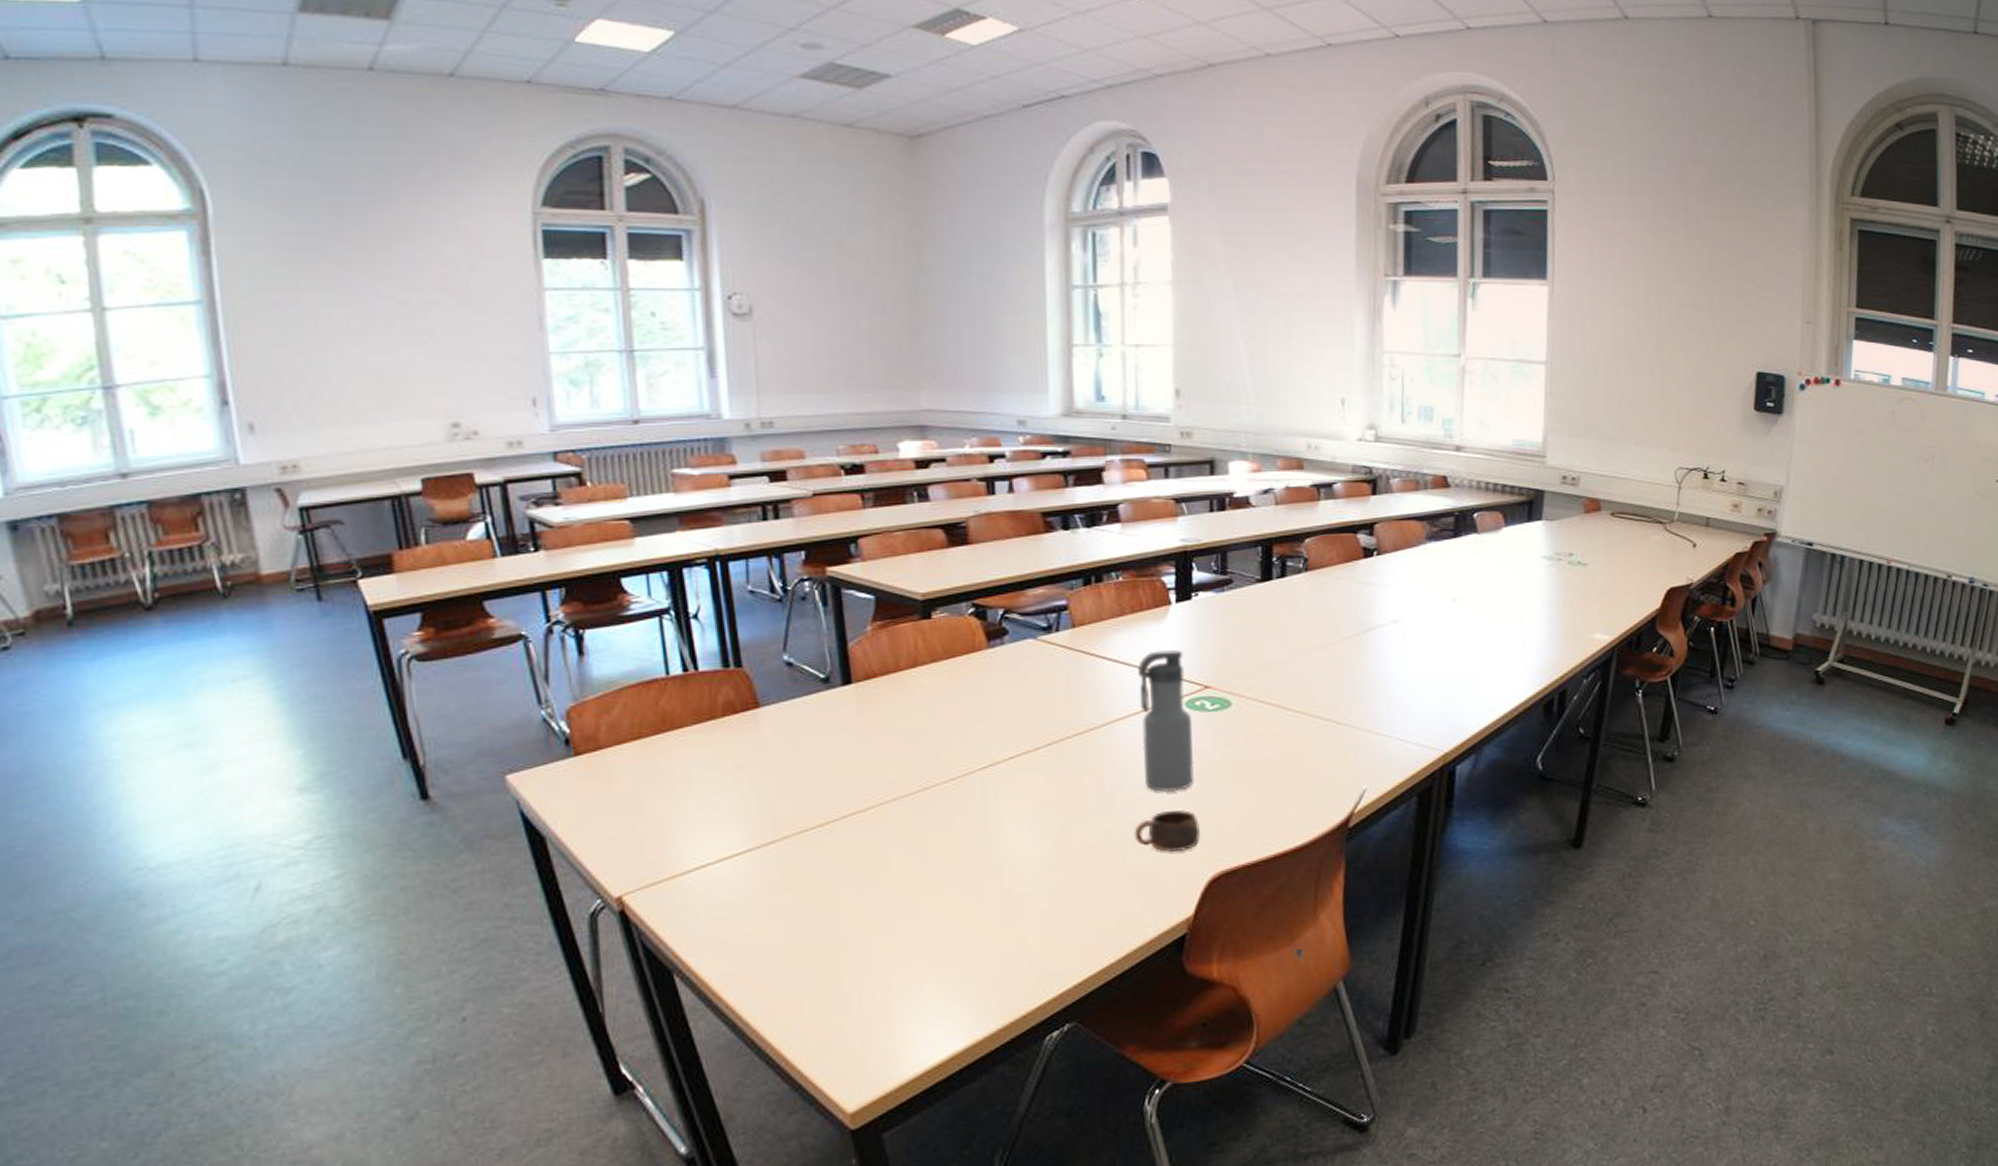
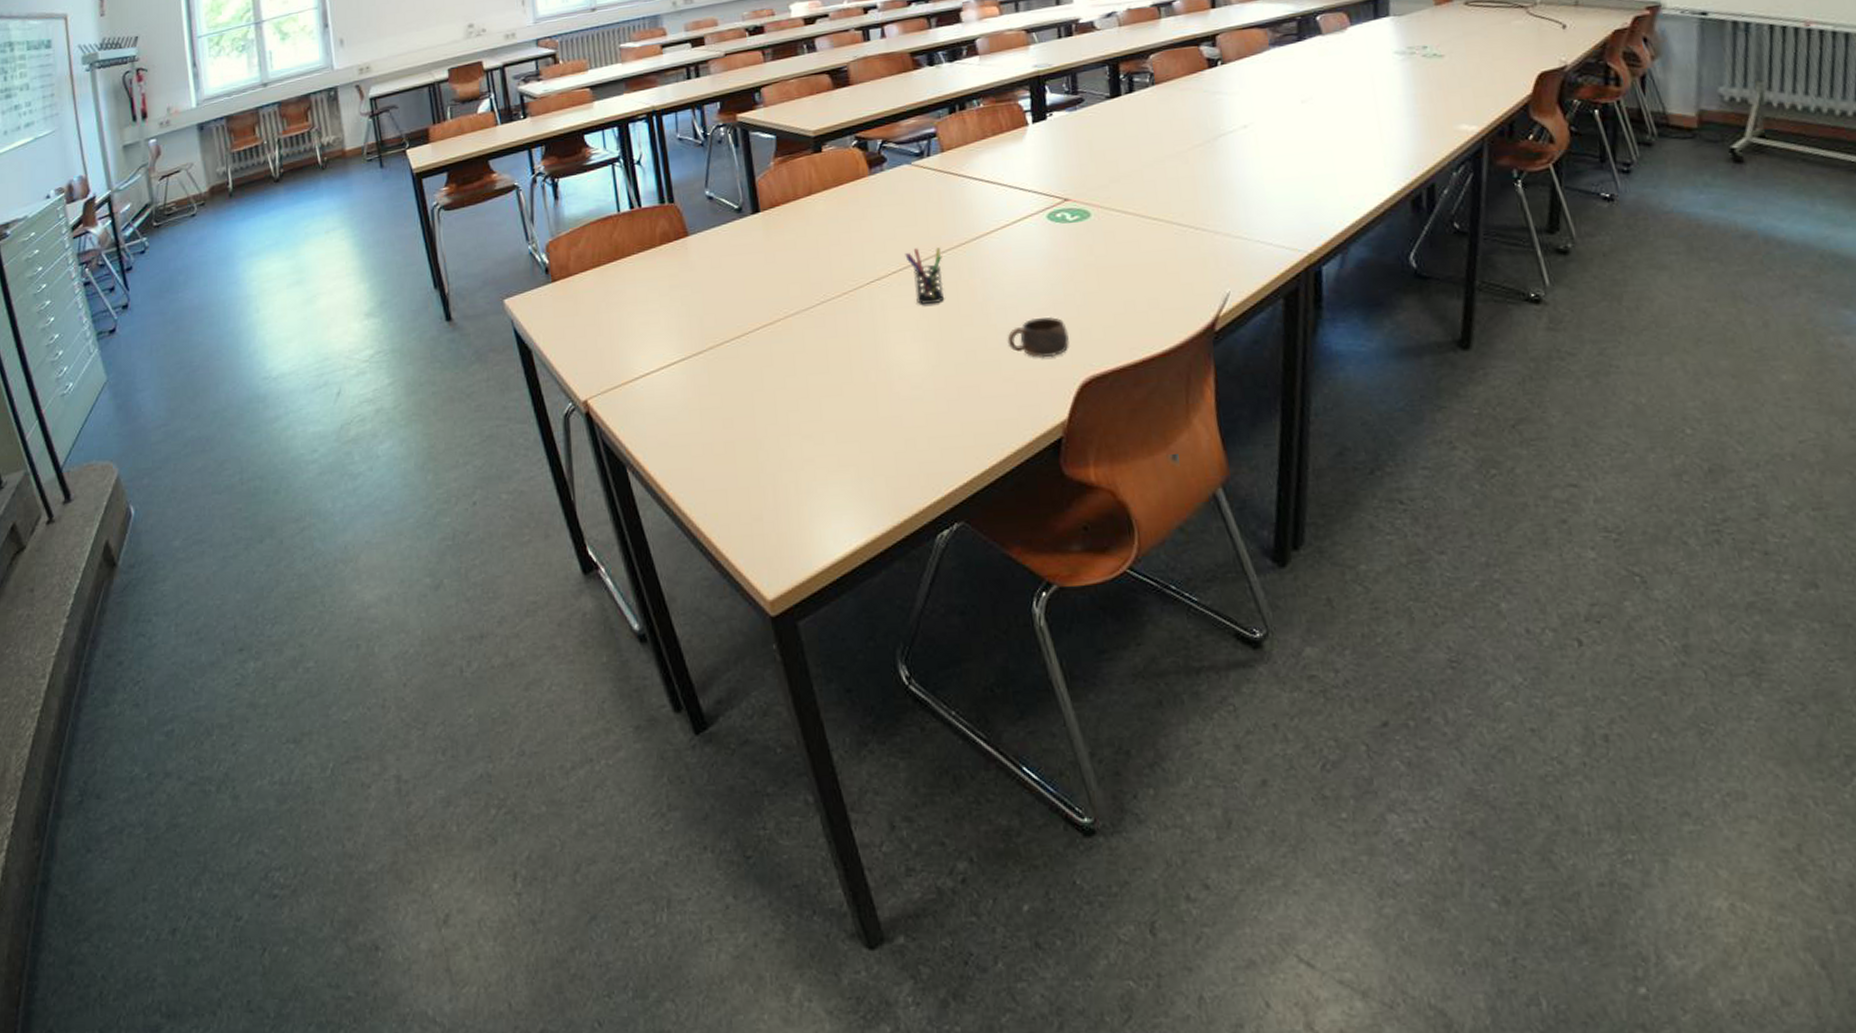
pen holder: none [1025,732,1067,794] -> present [905,247,944,305]
water bottle: present [1138,650,1195,793] -> none [1001,166,1060,301]

